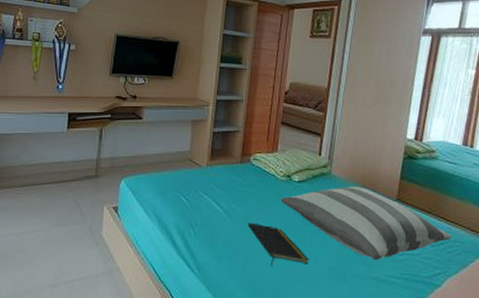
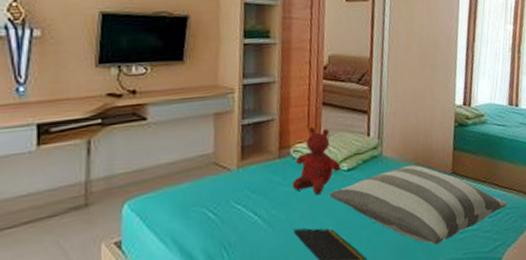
teddy bear: none [250,140,292,197] -> present [292,126,340,194]

